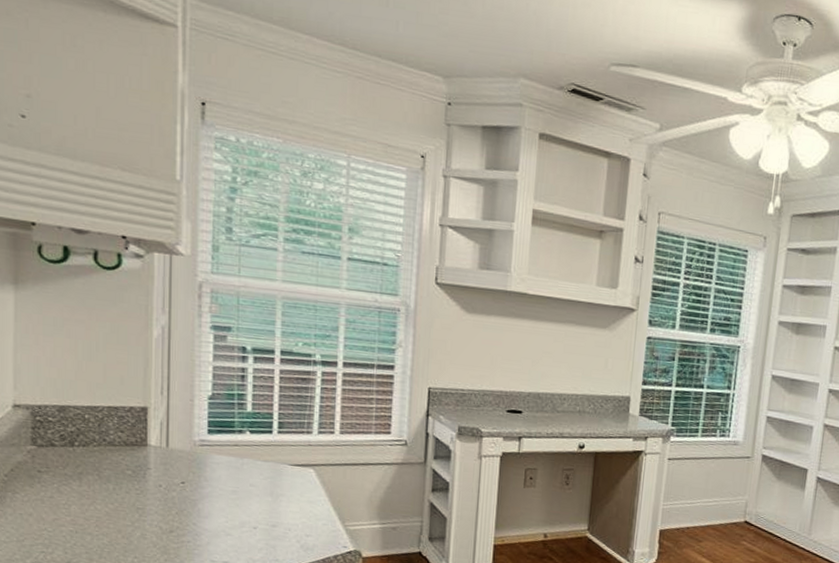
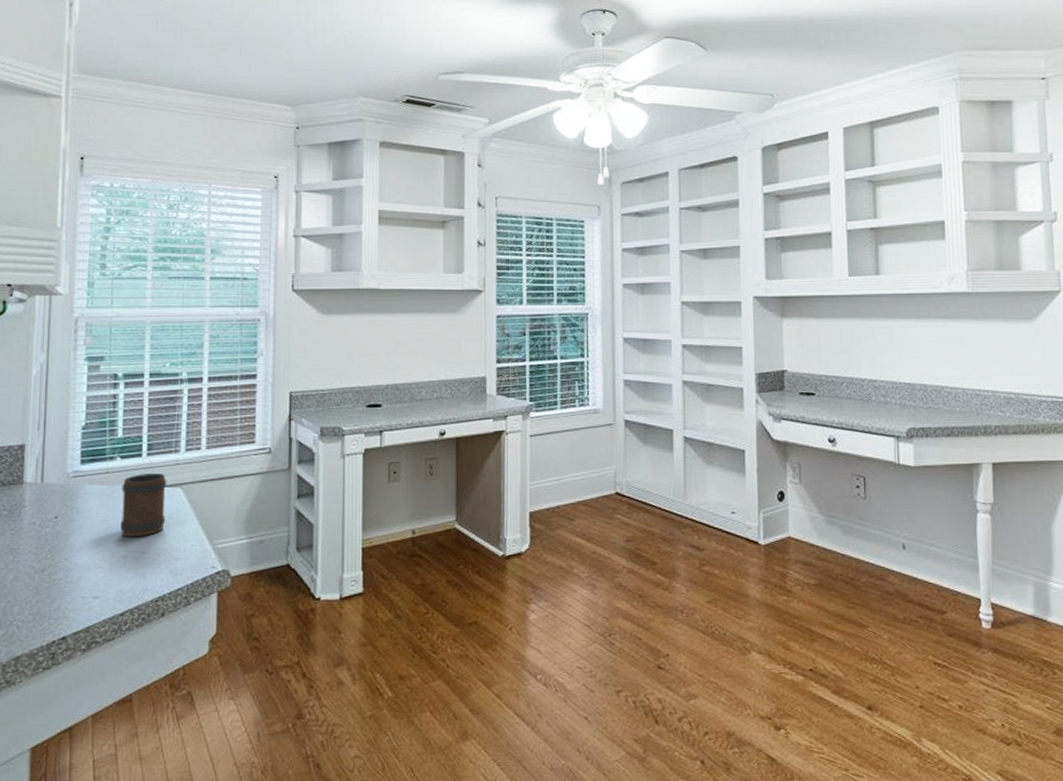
mug: none [250,450,299,511] -> present [120,472,167,537]

